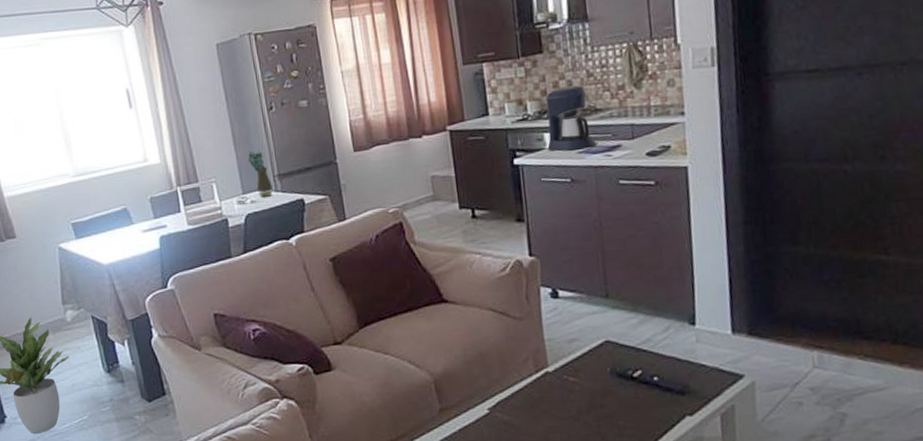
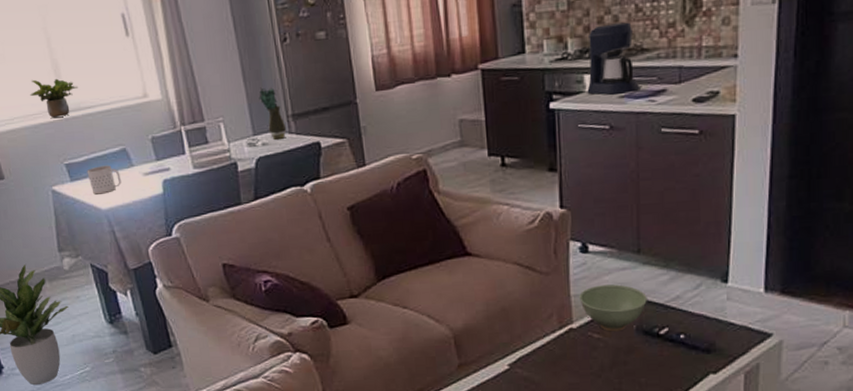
potted plant: none [42,147,86,183] -> present [30,78,78,119]
mug: none [91,223,122,251] -> present [87,165,122,195]
bowl: none [553,328,619,375] -> present [579,284,647,332]

